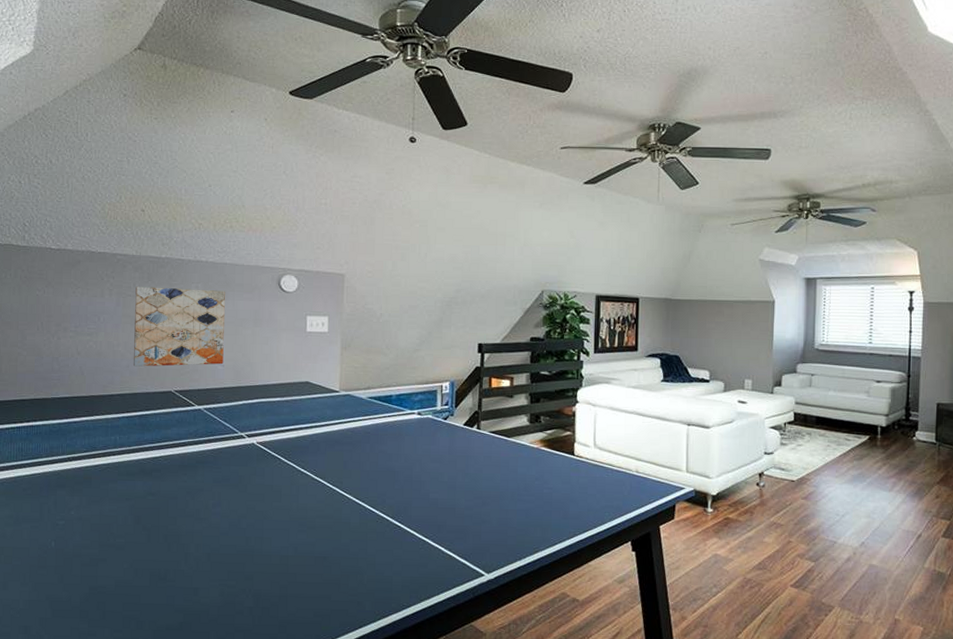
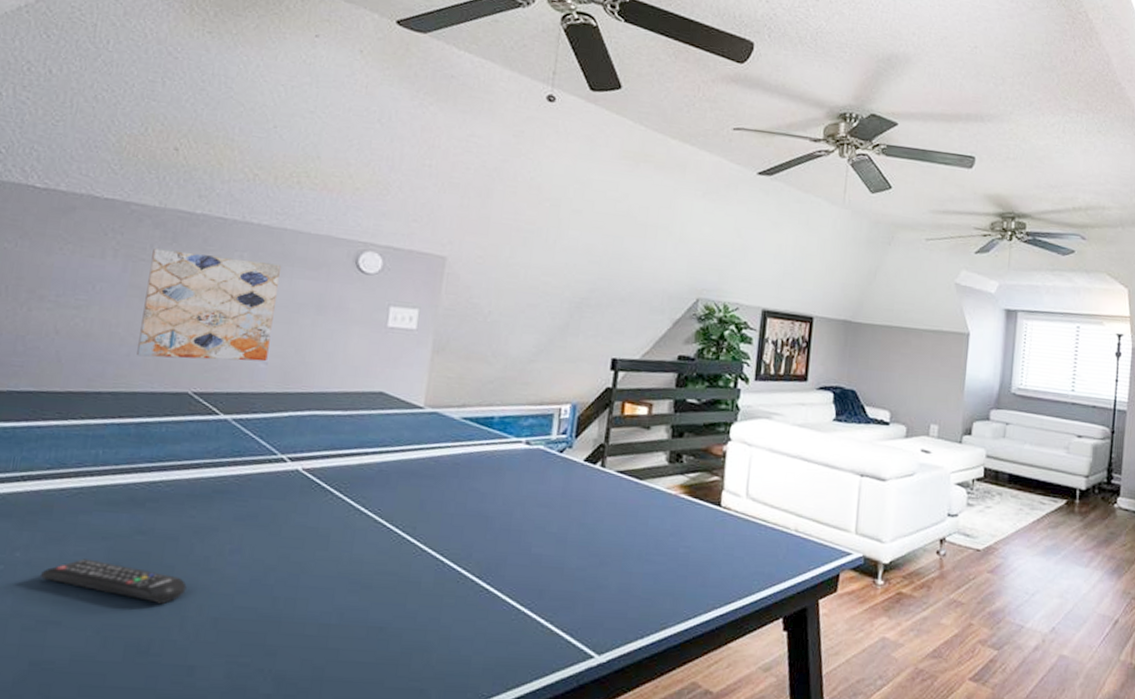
remote control: none [89,514,186,544] -> present [41,558,187,604]

